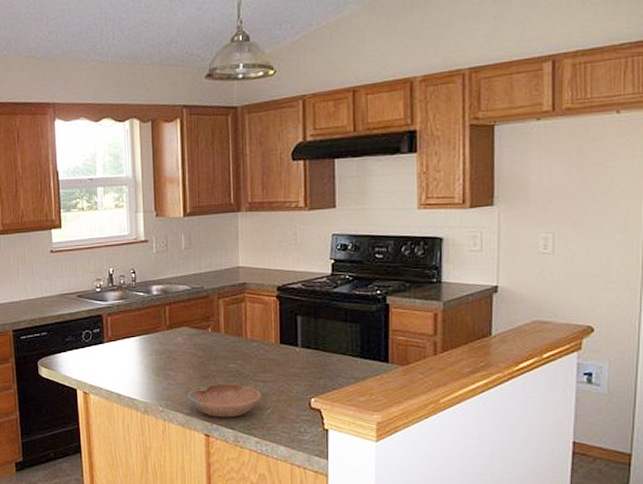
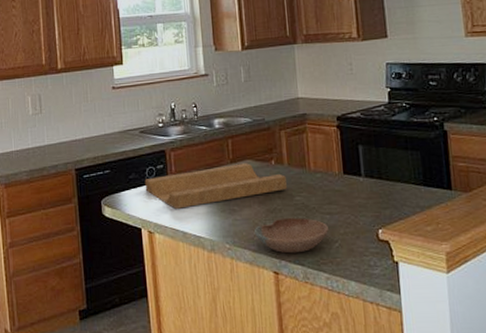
cutting board: none [81,330,222,372] -> present [144,163,287,209]

